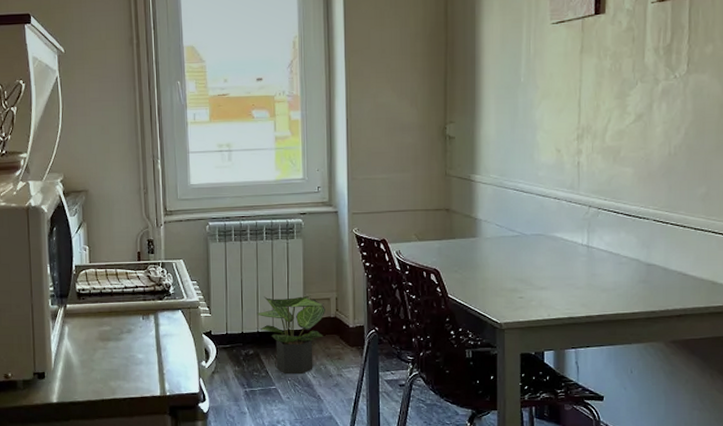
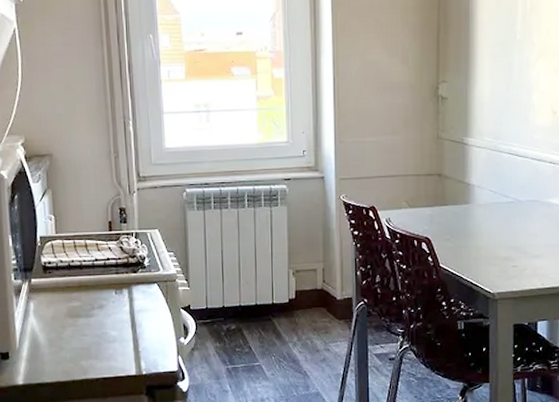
potted plant: present [257,295,325,374] -> none [239,266,312,350]

